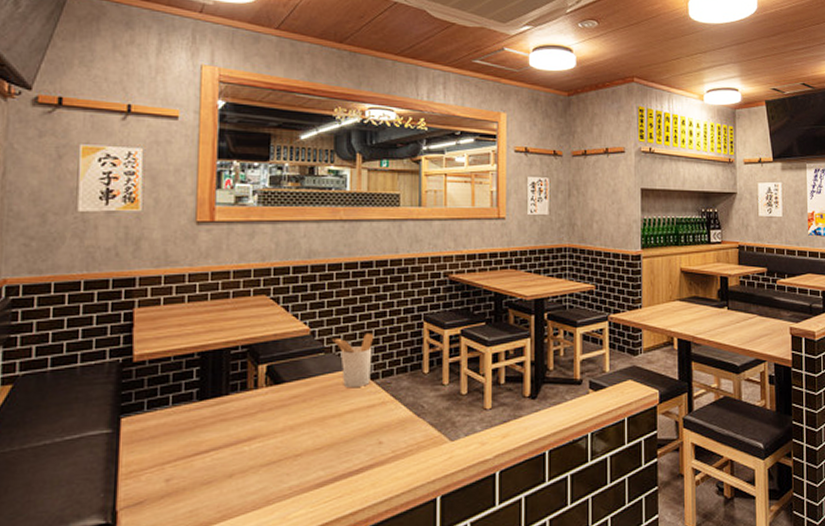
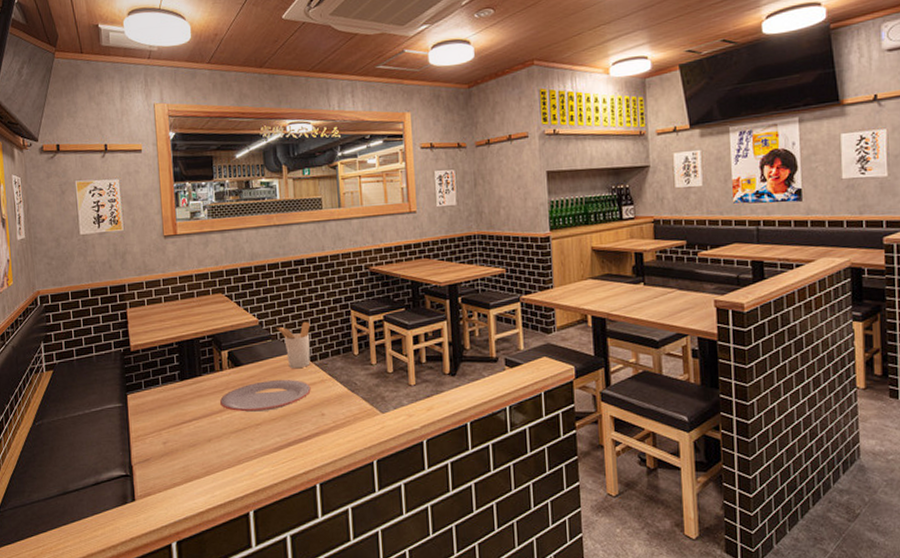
plate: none [250,400,368,441] -> present [220,379,311,413]

